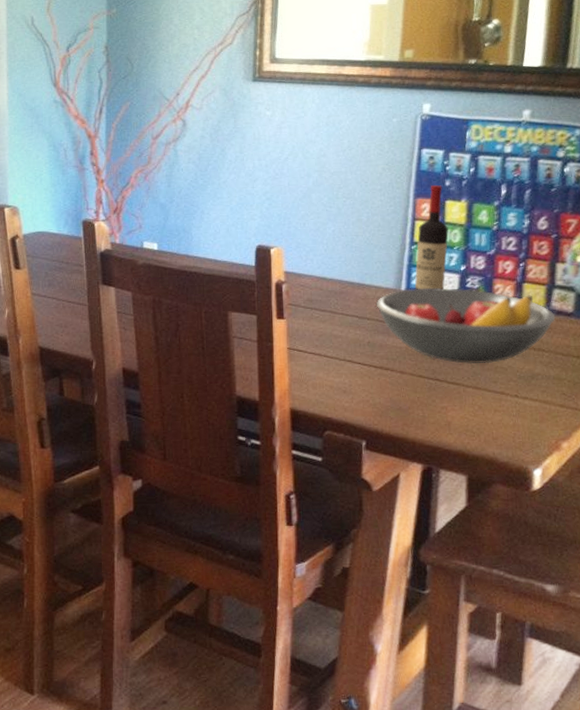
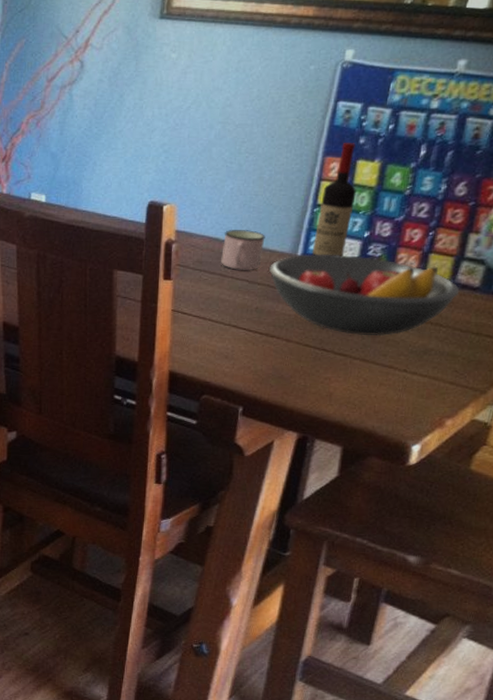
mug: none [330,267,370,307] -> present [221,229,266,270]

